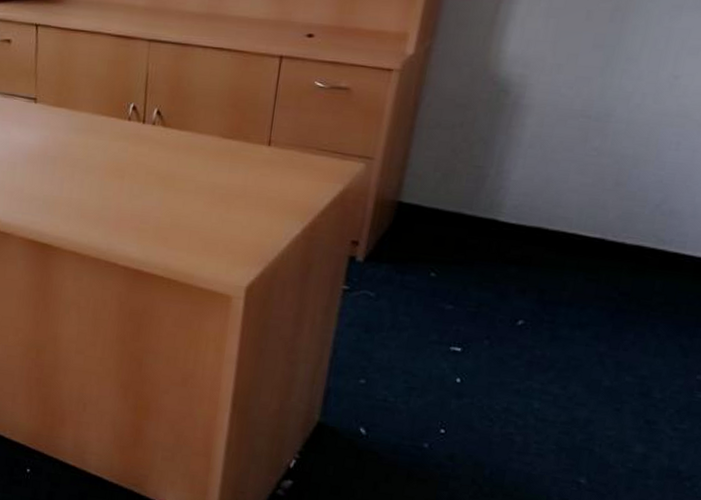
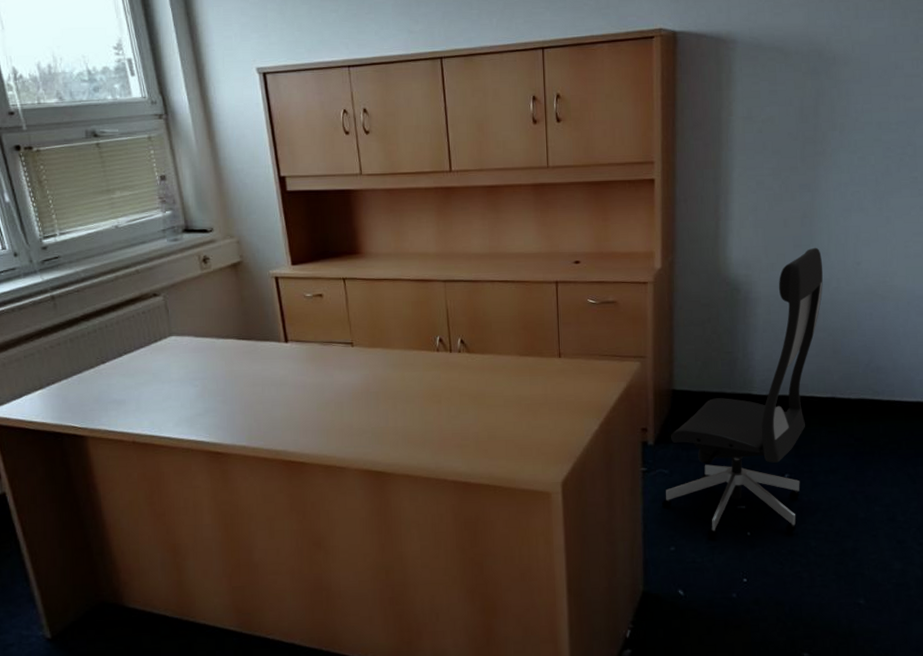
office chair: none [359,50,628,390] -> present [662,247,823,540]

